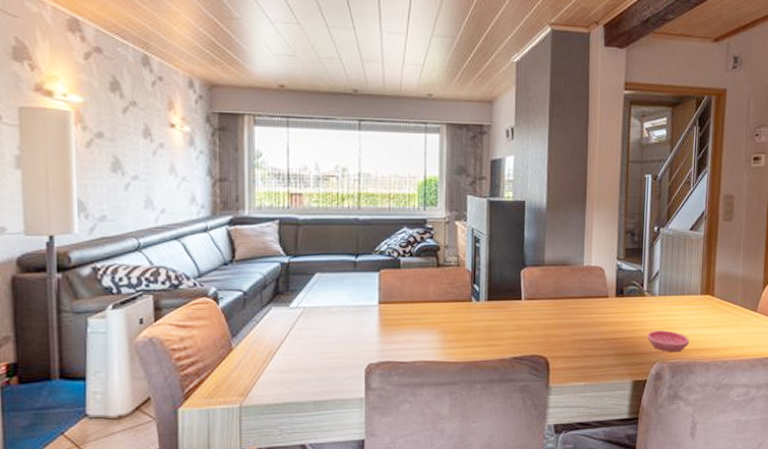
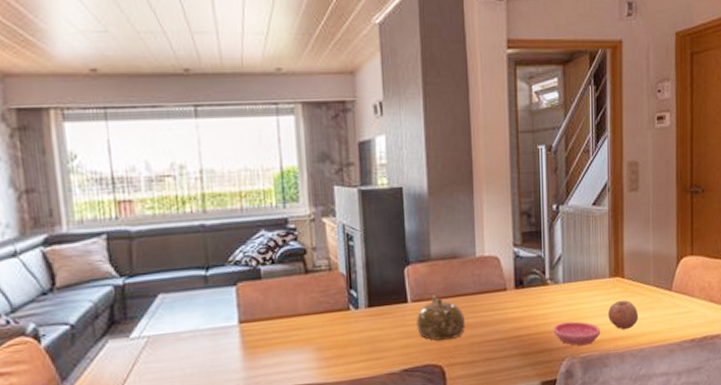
teapot: none [528,295,570,335] -> present [416,295,465,341]
fruit: none [697,316,725,343] -> present [608,300,639,330]

